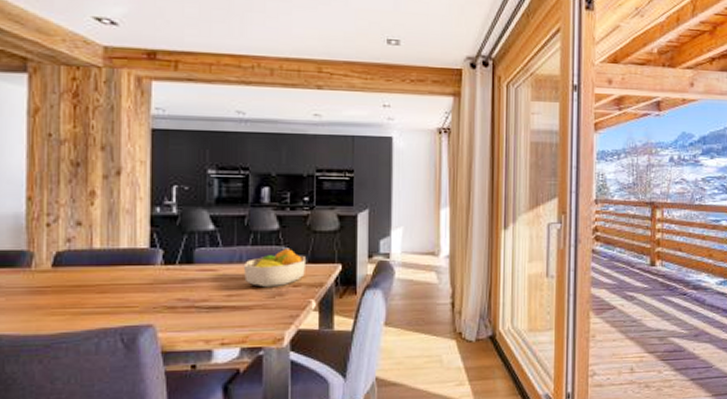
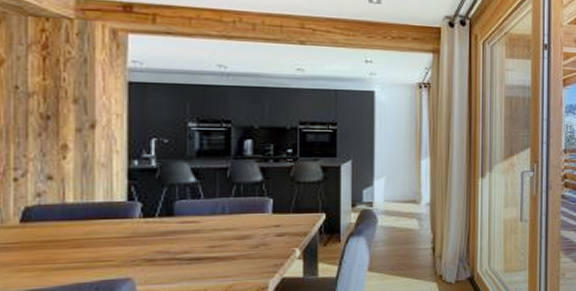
fruit bowl: present [243,247,307,288] -> none [225,198,291,238]

